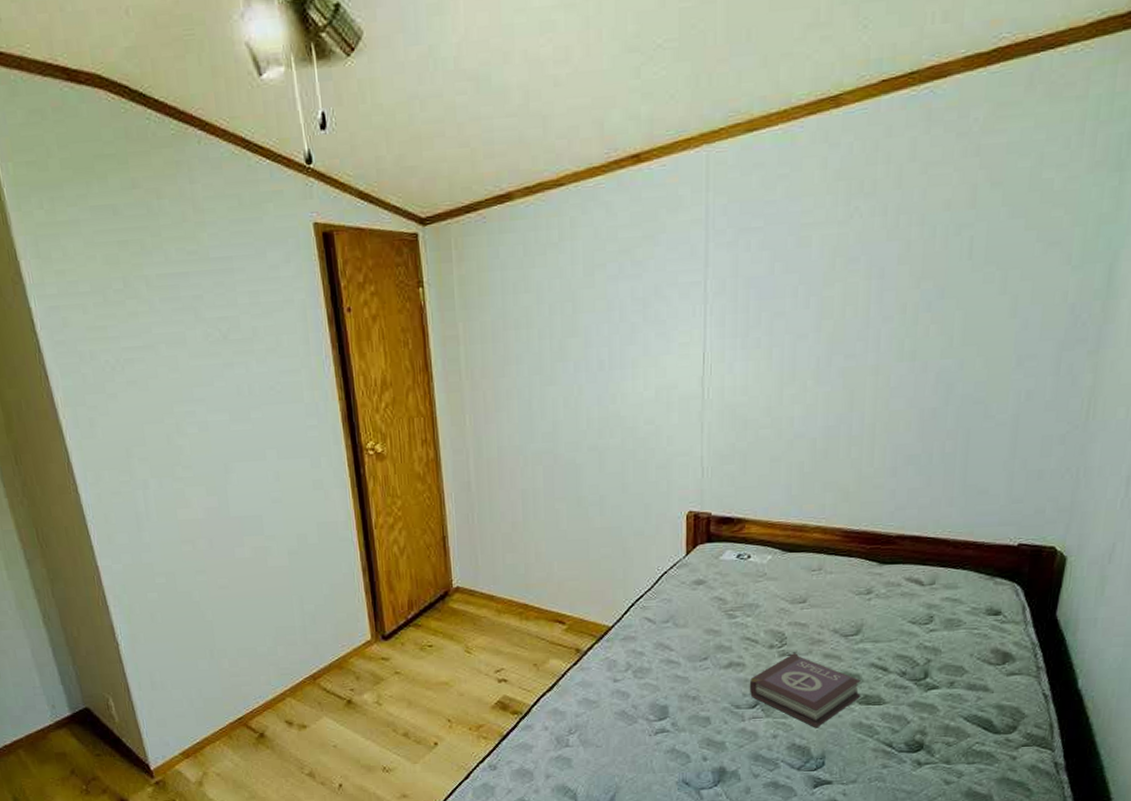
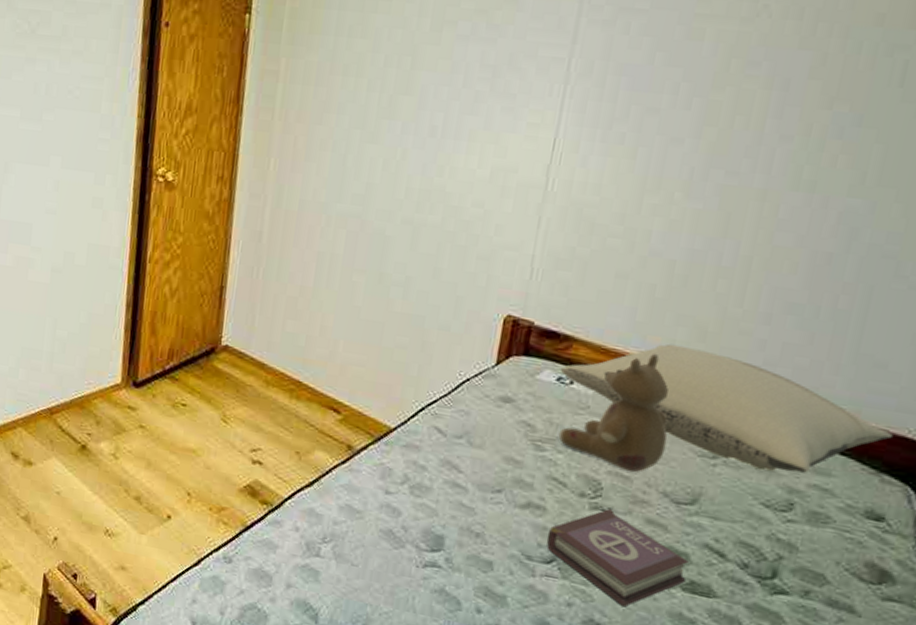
pillow: none [738,507,999,596] -> present [560,344,893,473]
stuffed bear: none [745,518,831,620] -> present [558,353,669,473]

